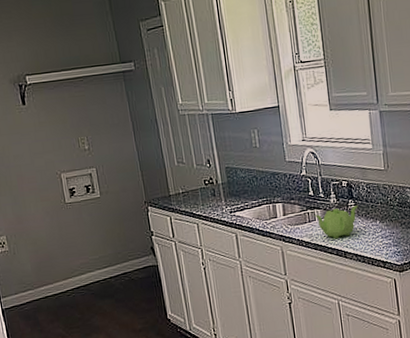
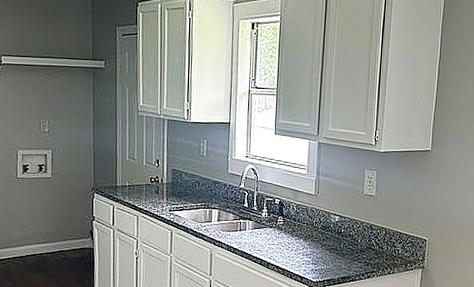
teapot: present [314,205,358,240] -> none [245,222,287,250]

